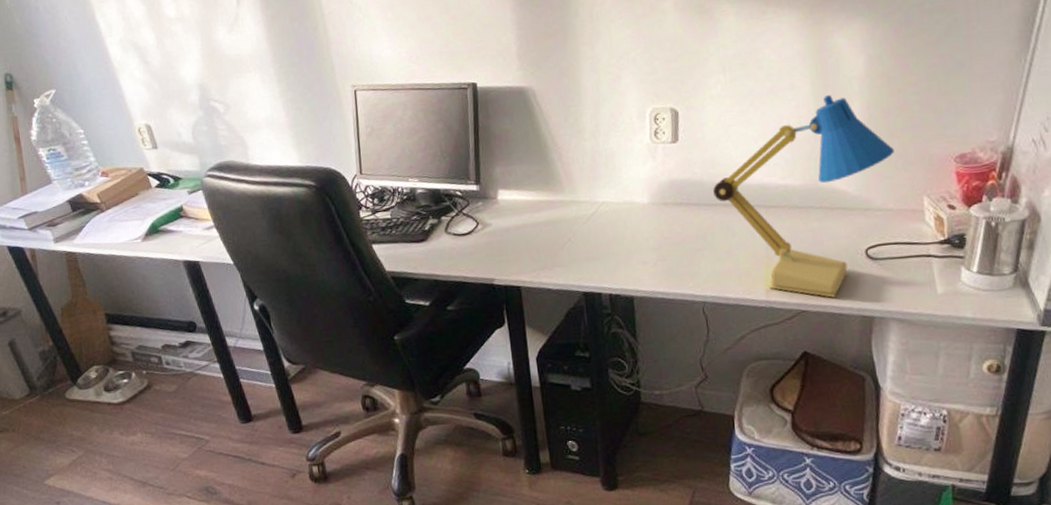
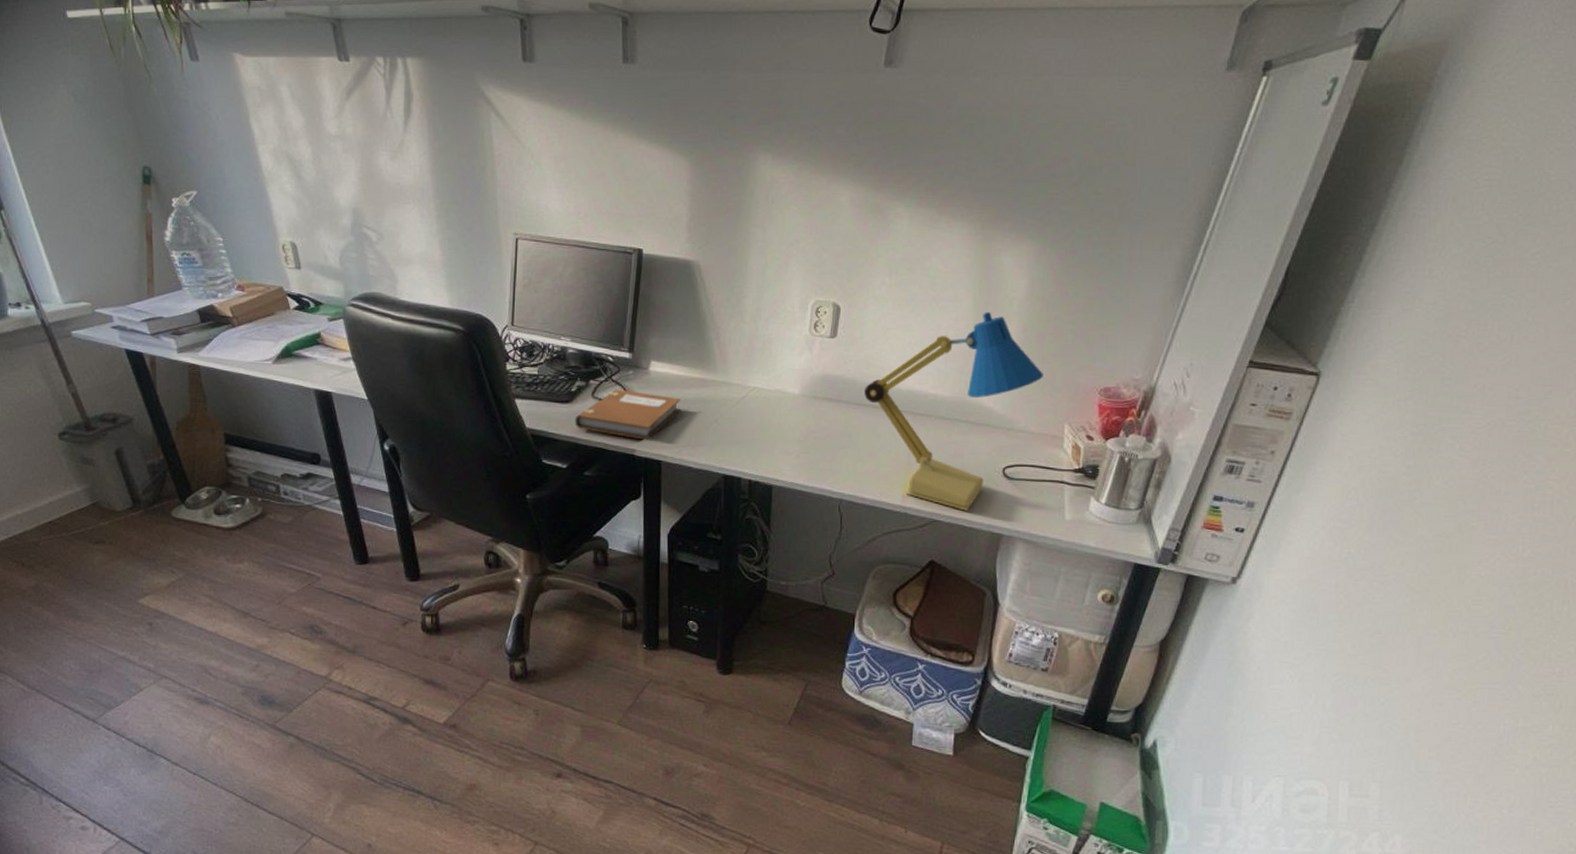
notebook: none [431,221,533,268] -> present [575,389,681,440]

